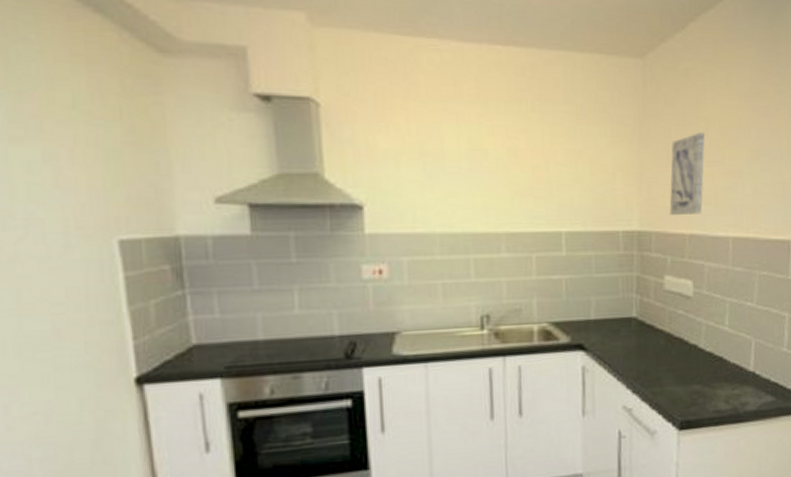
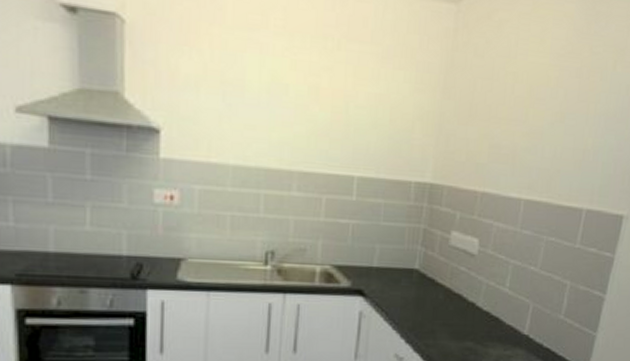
wall art: present [669,132,705,216] -> none [465,88,511,173]

